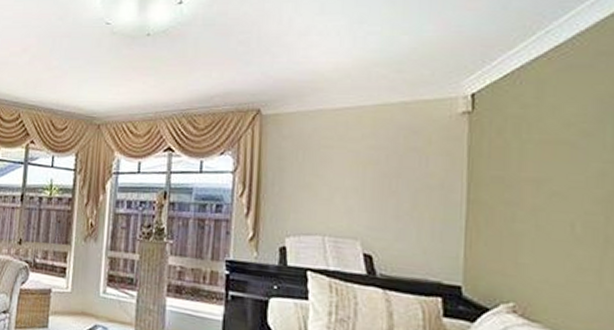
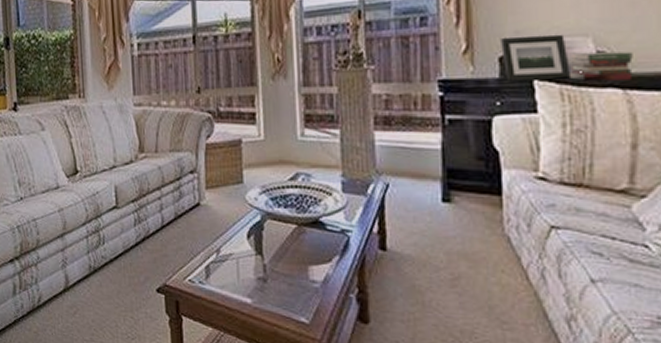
picture frame: none [282,231,341,274] -> present [501,34,572,82]
books: none [339,252,394,282] -> present [570,50,633,82]

